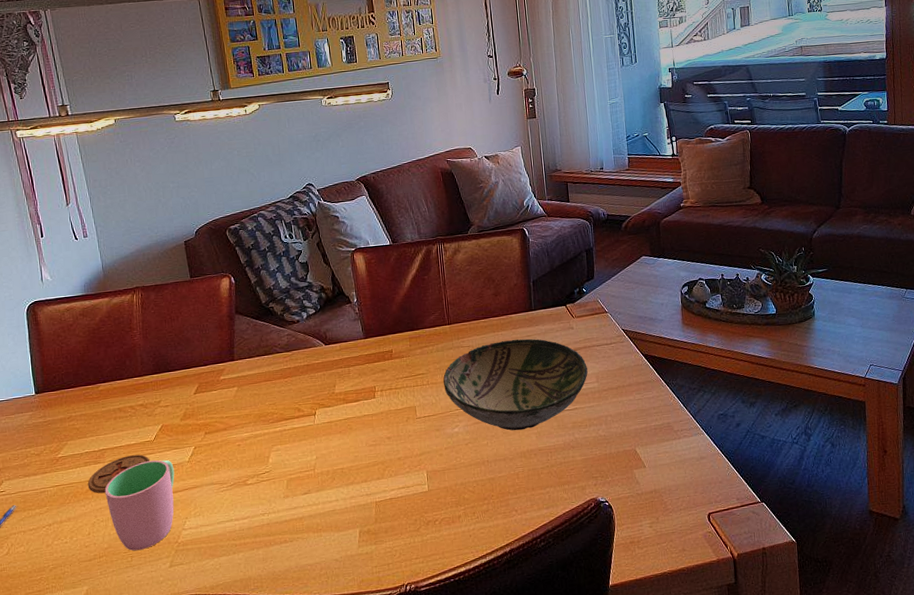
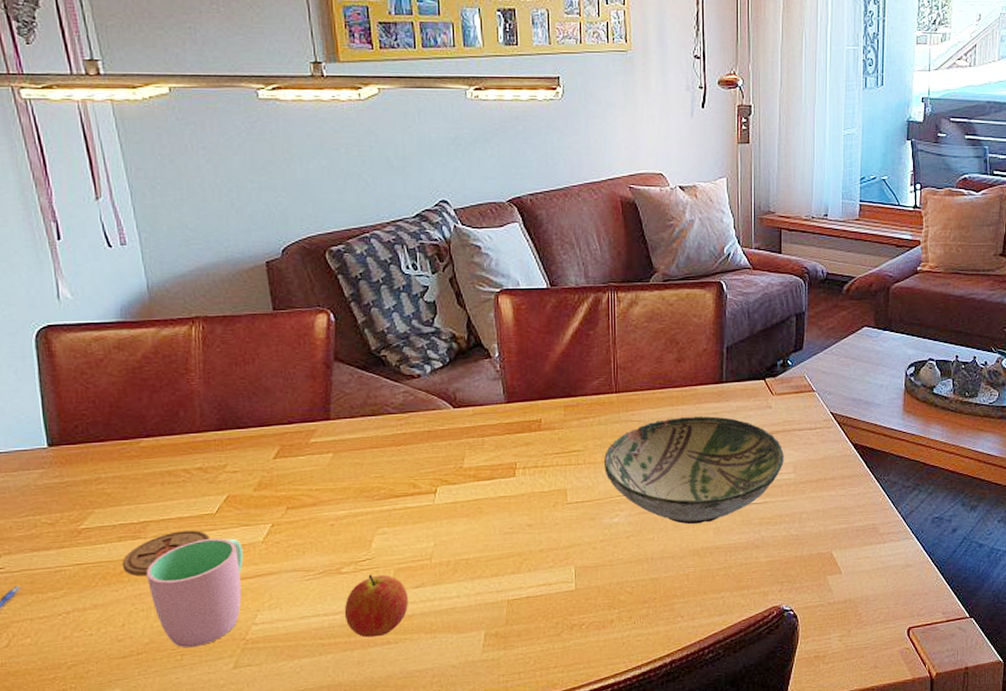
fruit: none [250,484,299,538] -> present [344,574,408,638]

